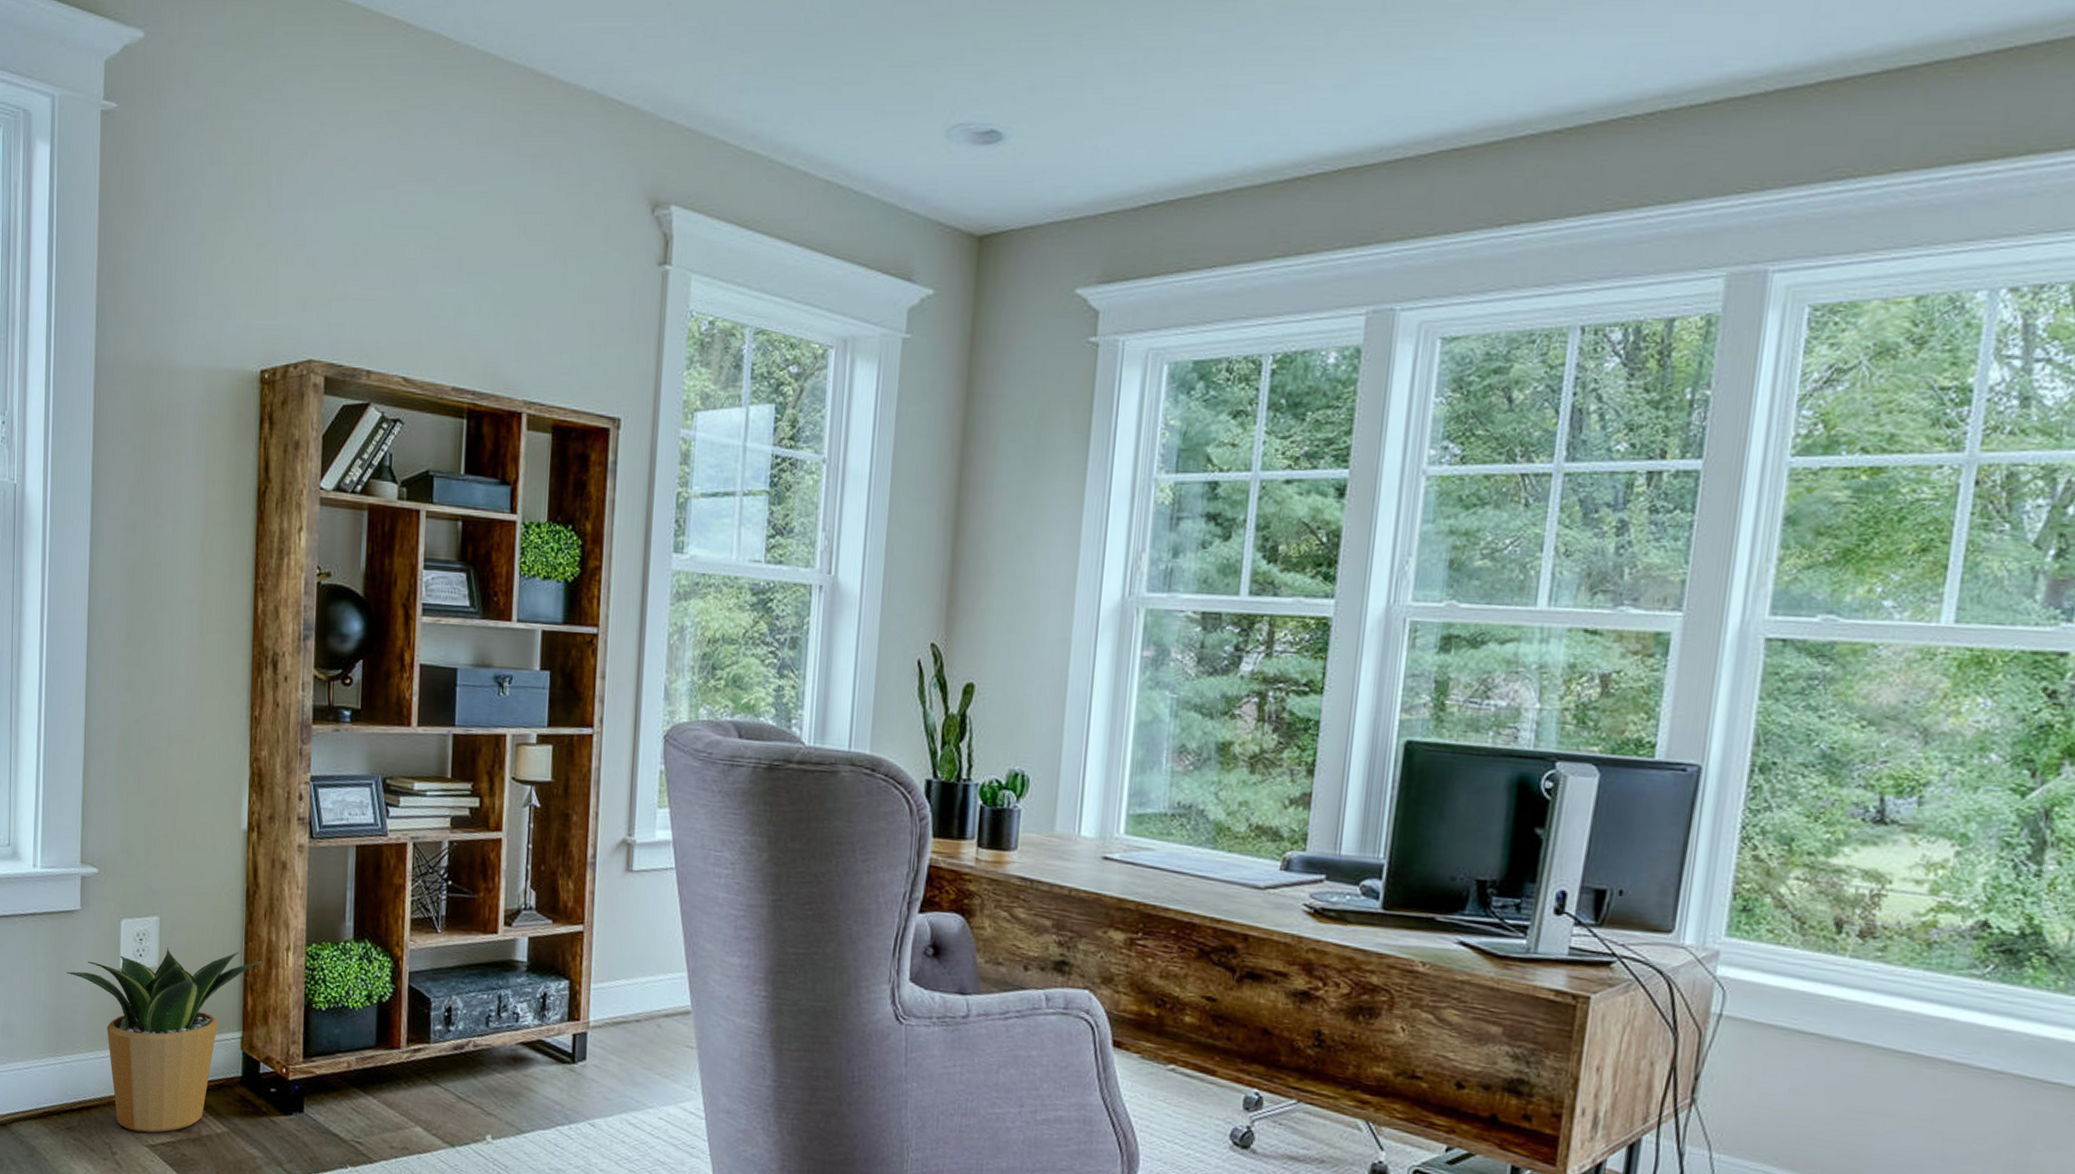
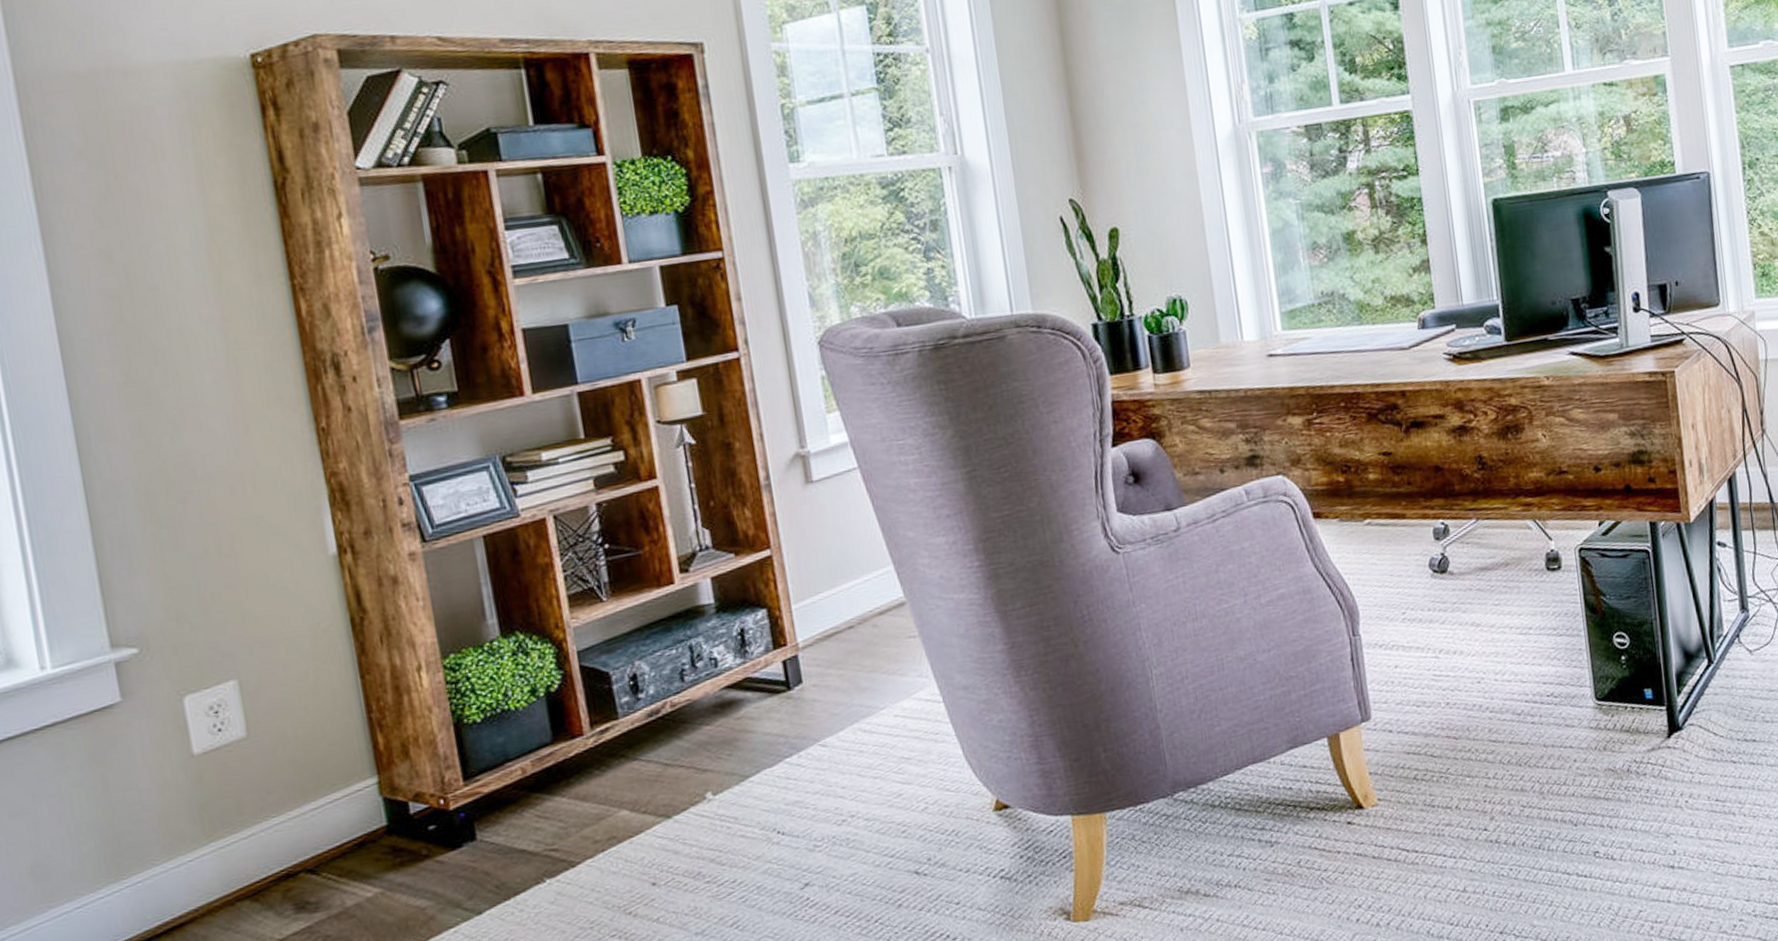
potted plant: present [67,948,264,1133] -> none [116,689,391,933]

